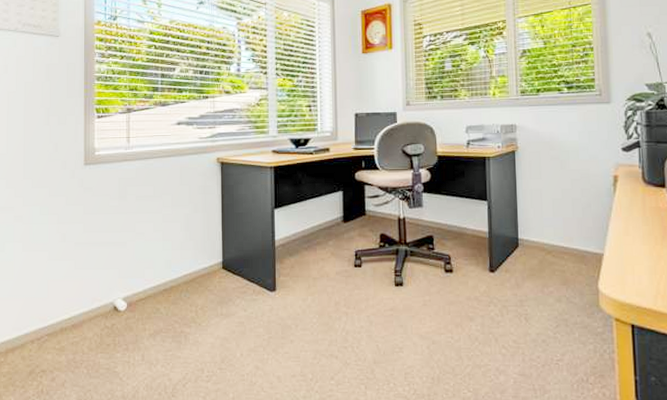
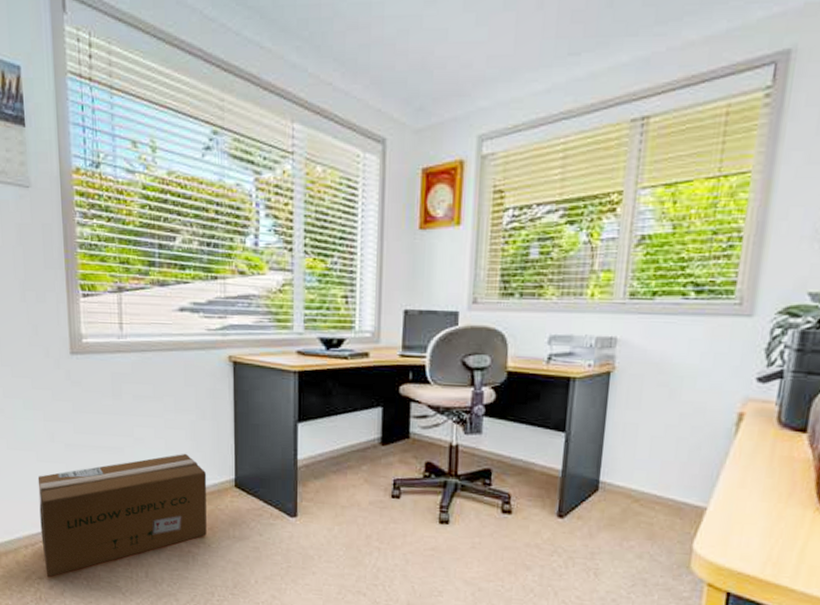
box: none [47,242,198,370] -> present [37,453,207,578]

